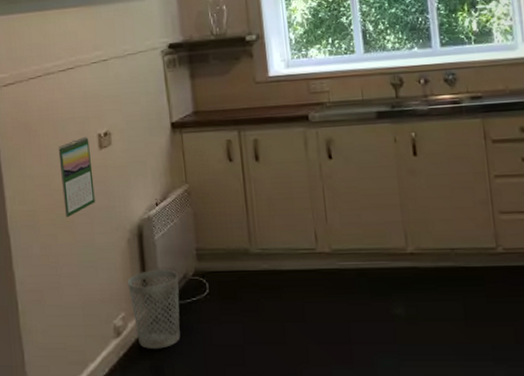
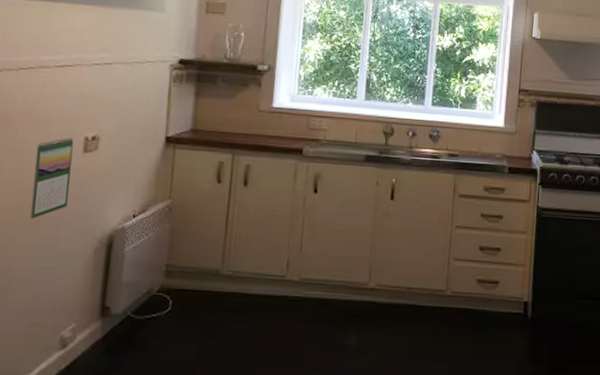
wastebasket: present [127,269,181,349] -> none [84,282,143,364]

